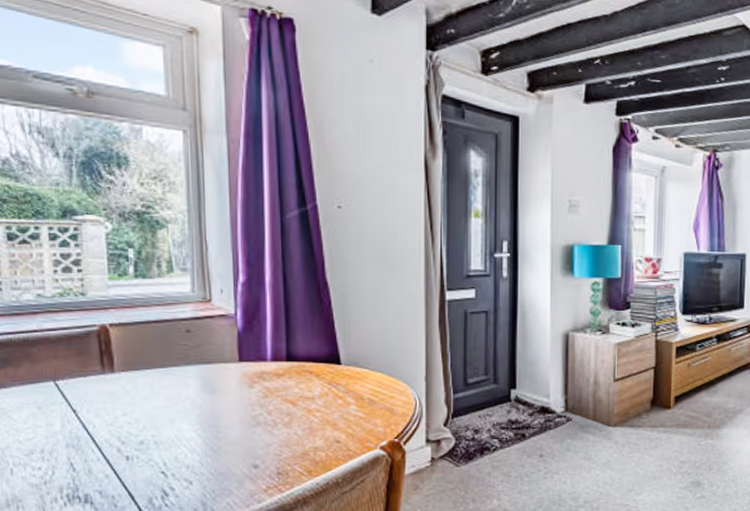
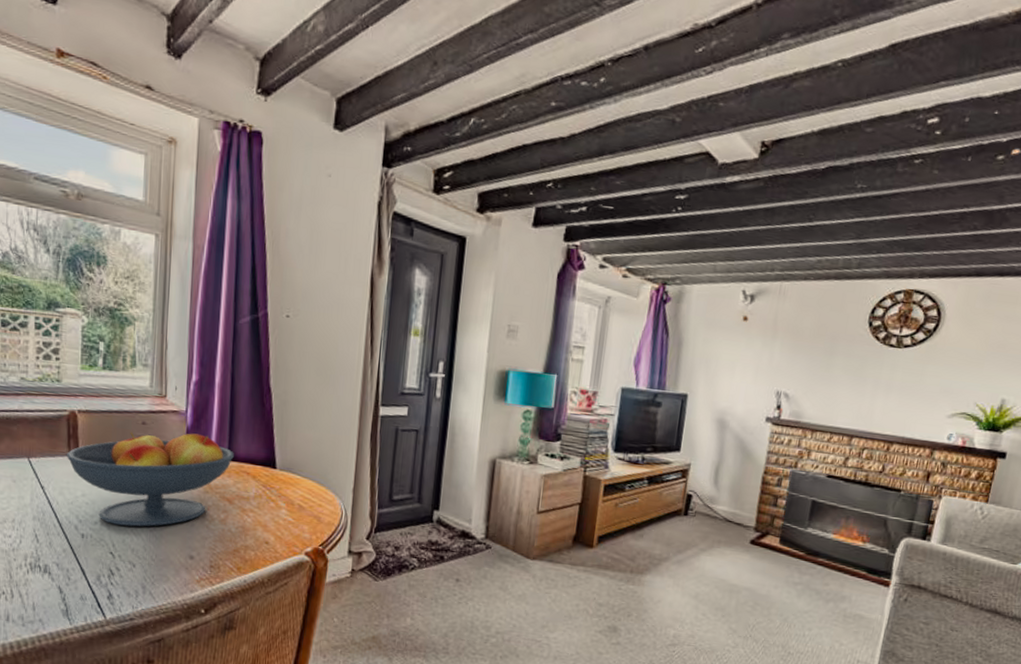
fruit bowl: none [99,336,293,442] -> present [66,432,234,527]

